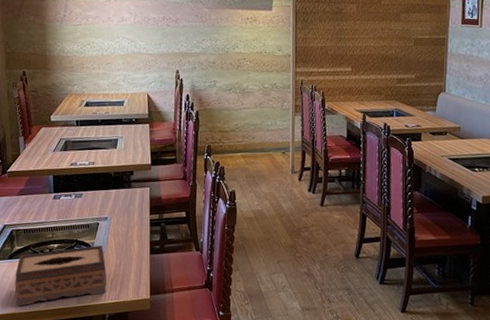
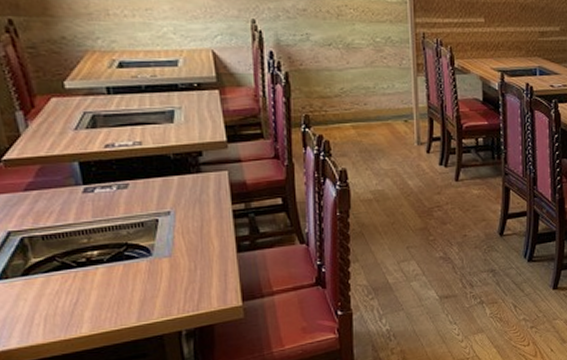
tissue box: present [14,245,107,306] -> none [35,247,180,335]

